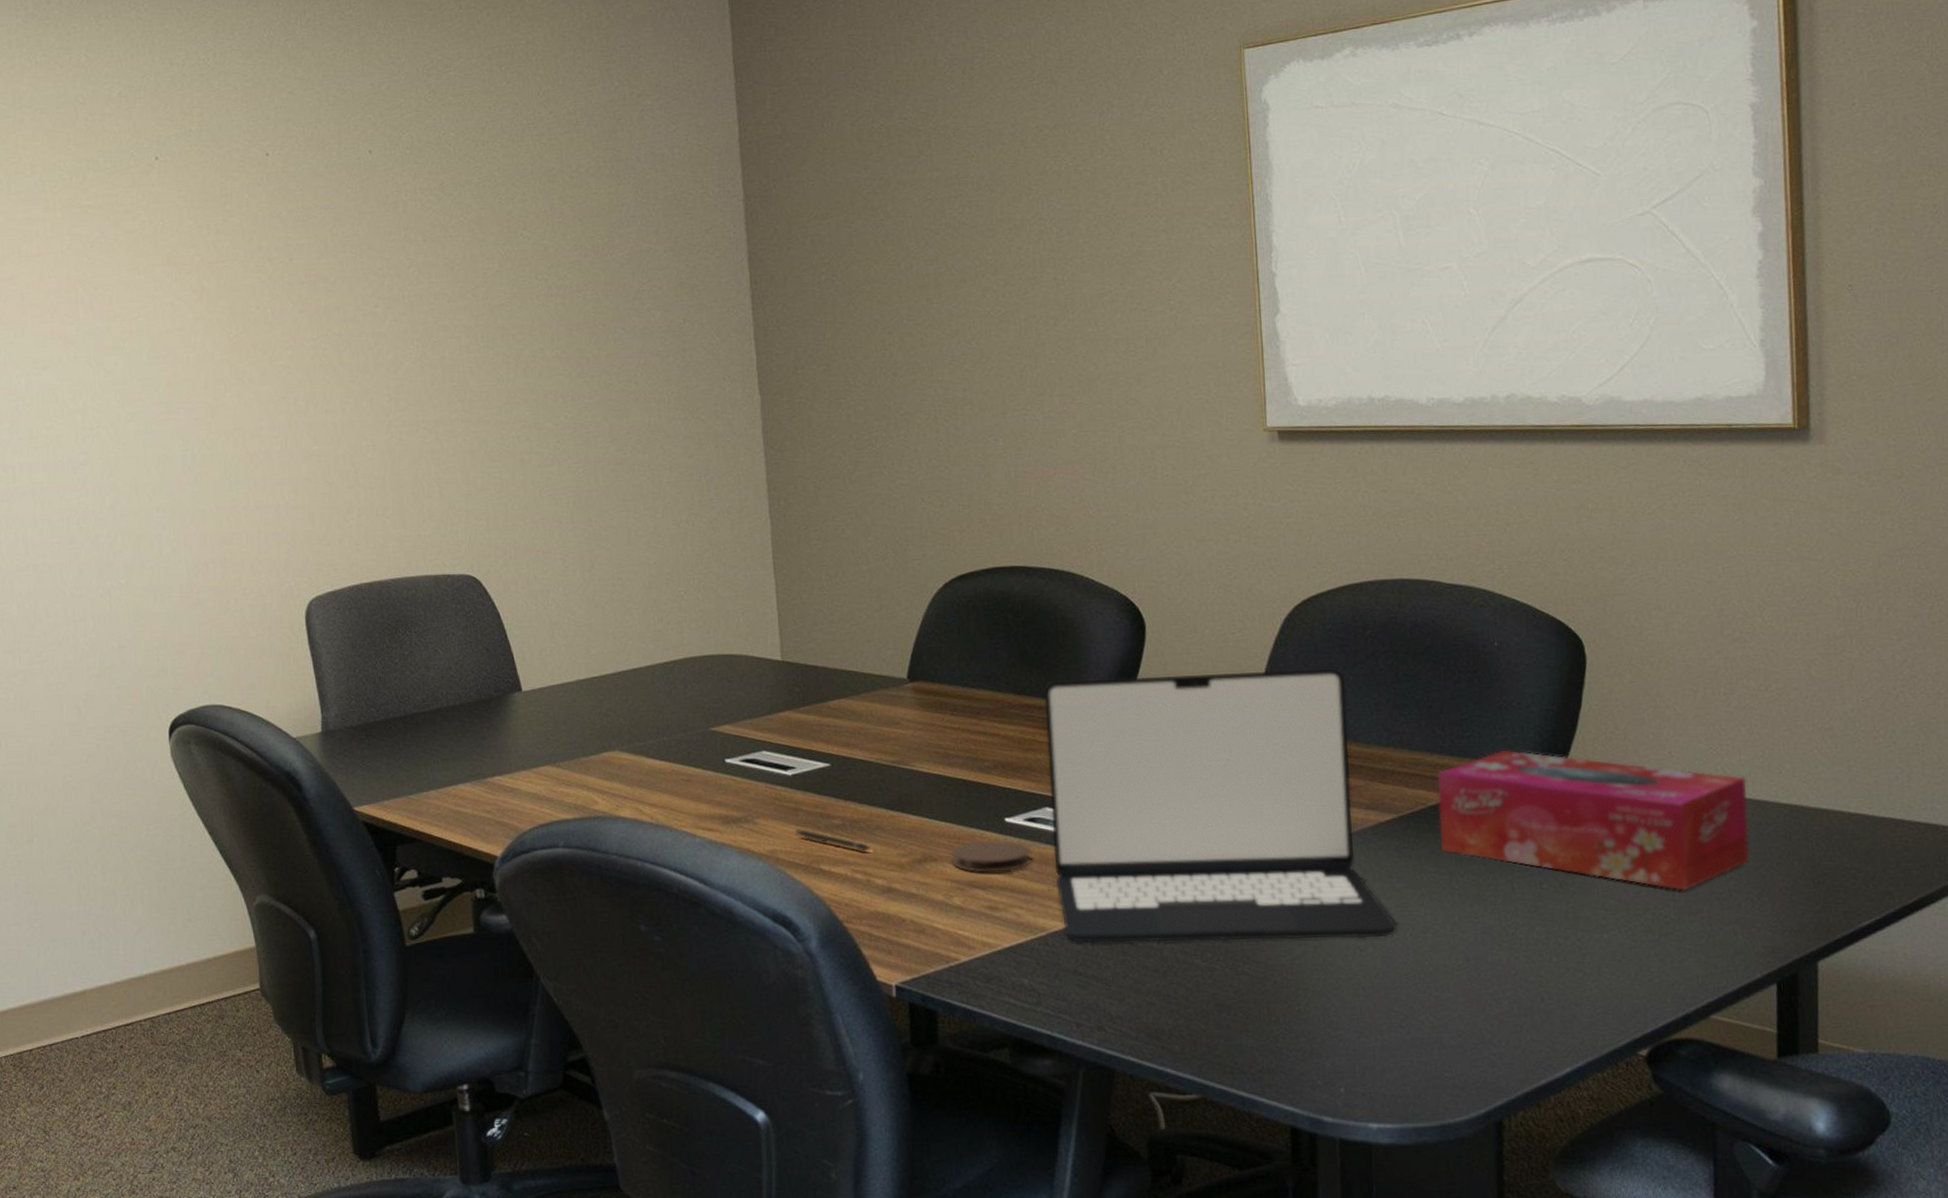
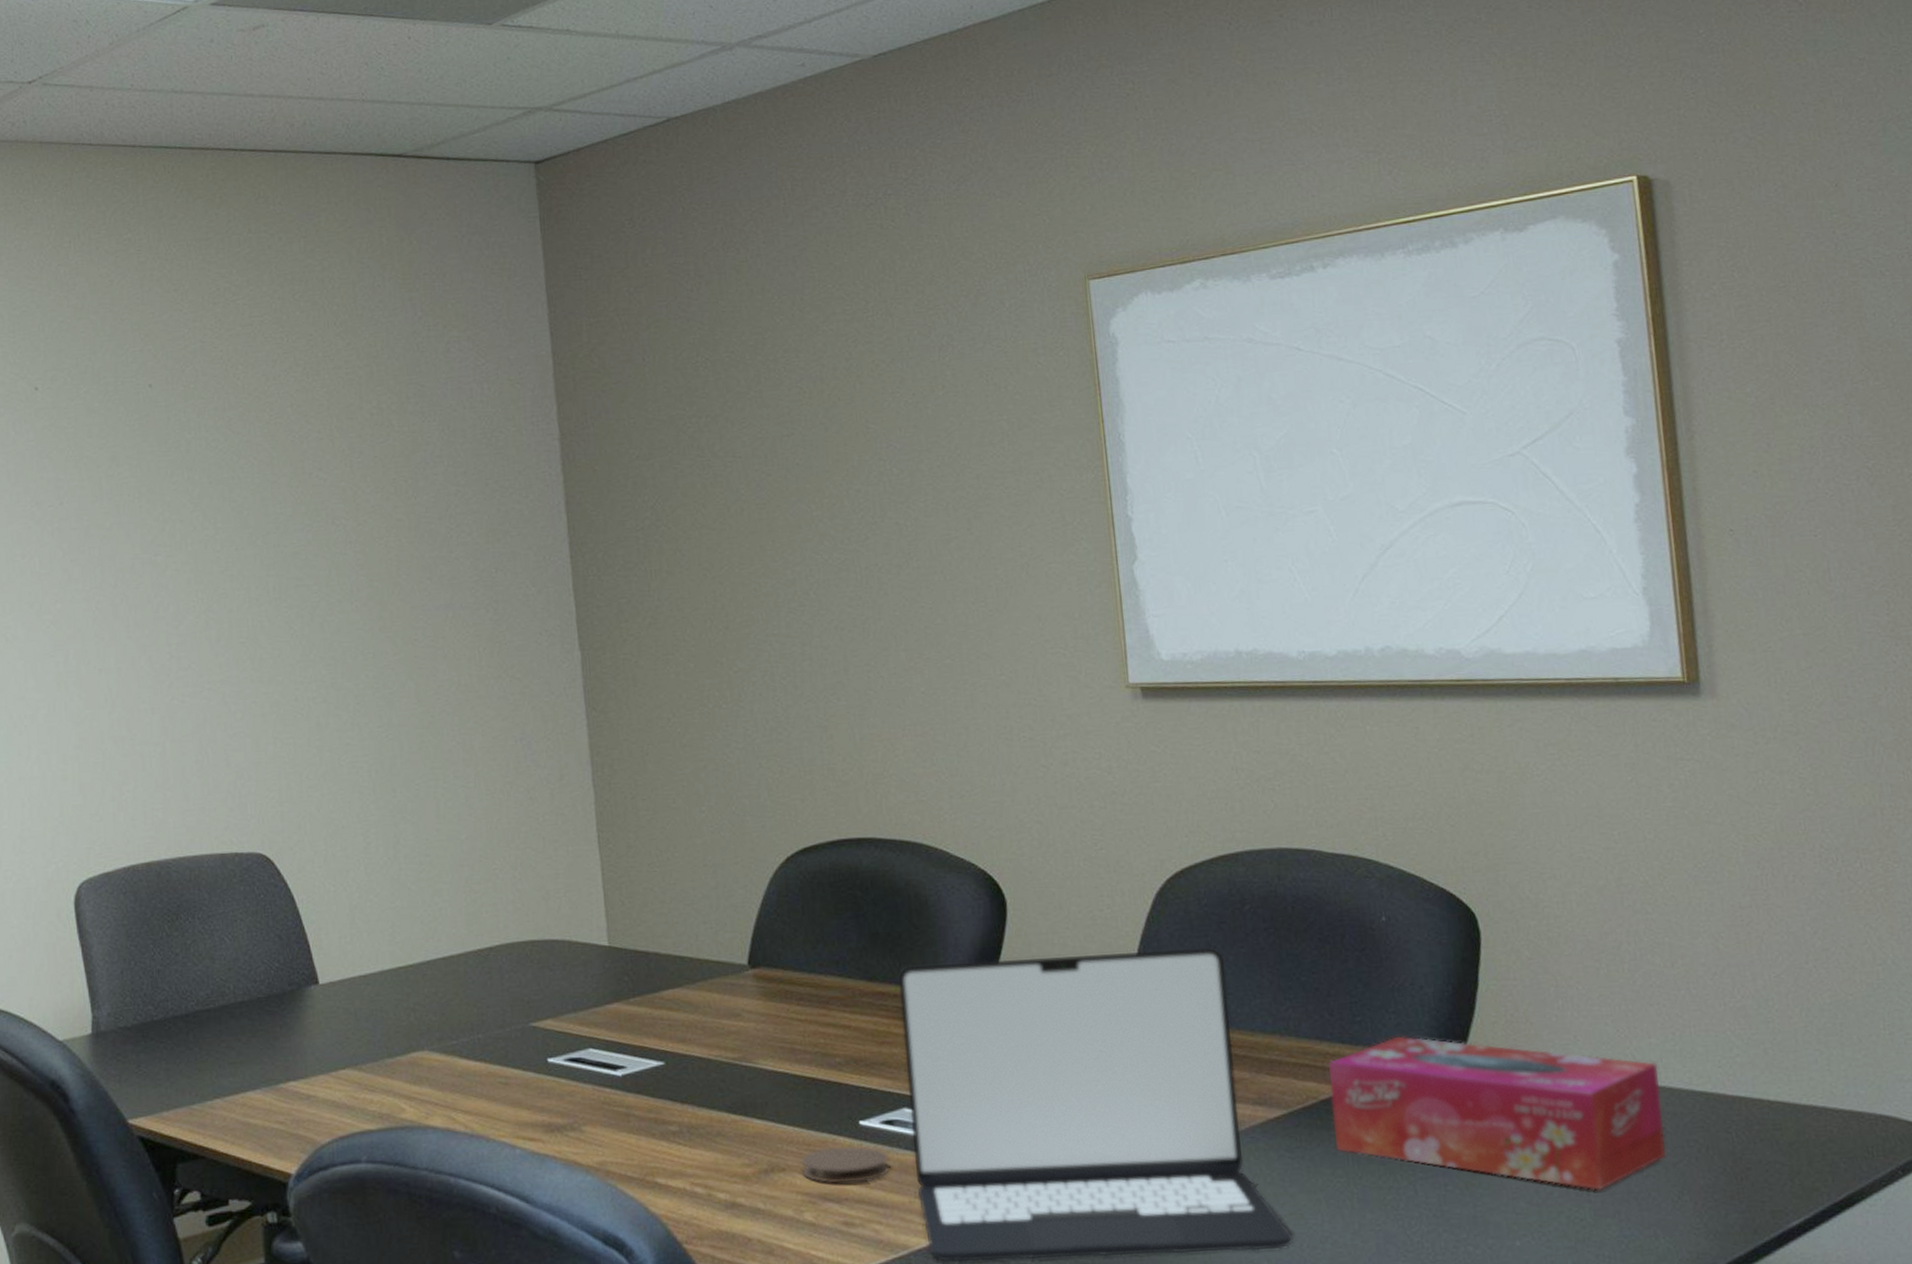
pen: present [795,828,871,852] -> none [626,1136,712,1162]

